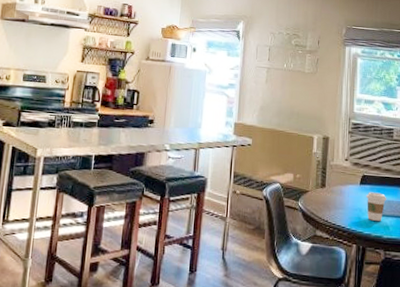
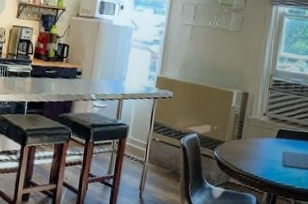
coffee cup: present [366,192,387,221] -> none [281,145,302,173]

